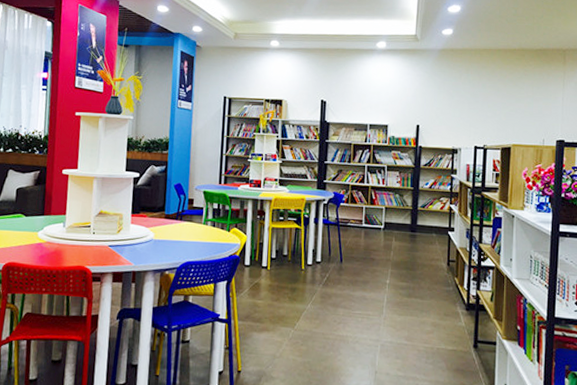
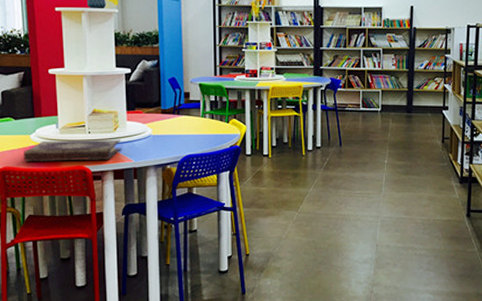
book: none [28,238,124,262] -> present [23,139,121,161]

